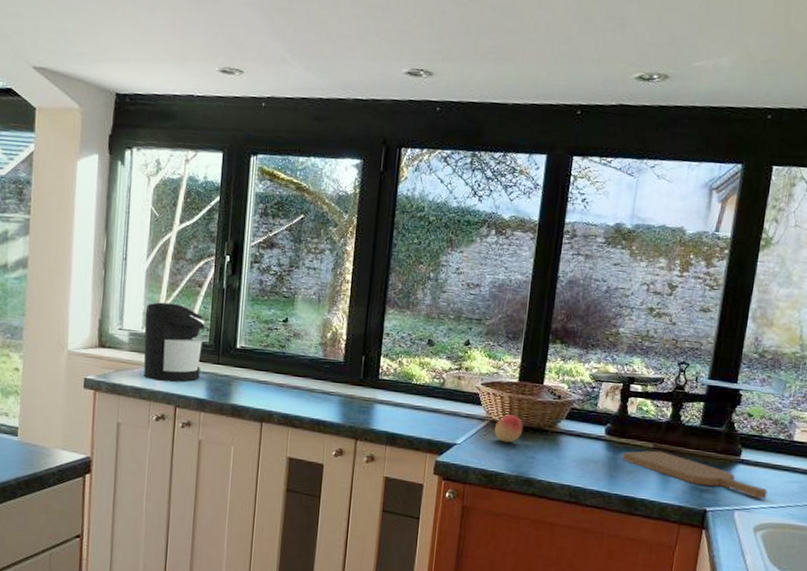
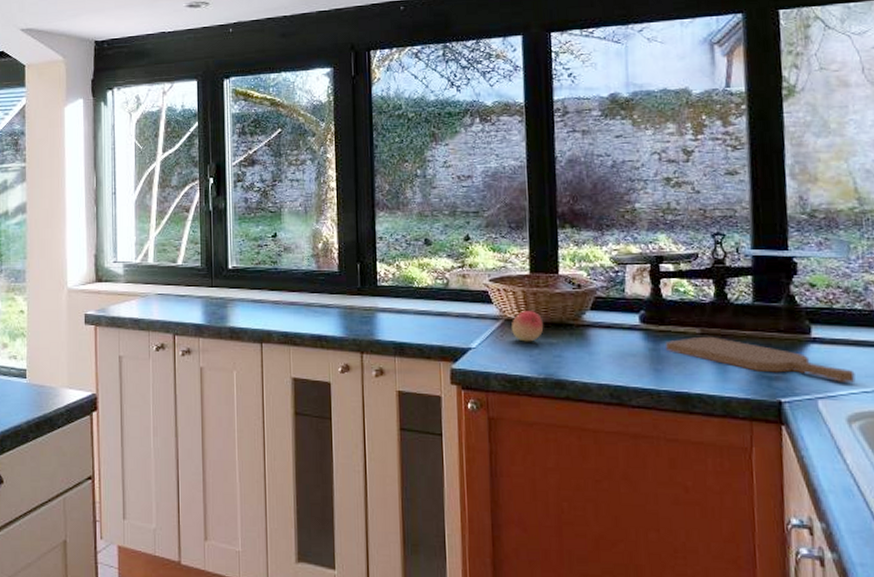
coffee maker: present [143,302,205,382] -> none [137,231,195,309]

